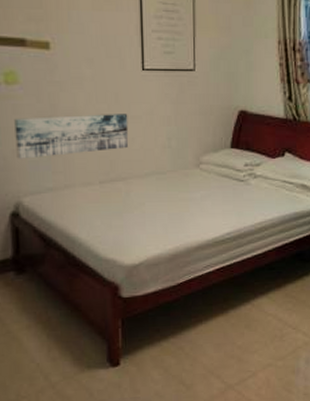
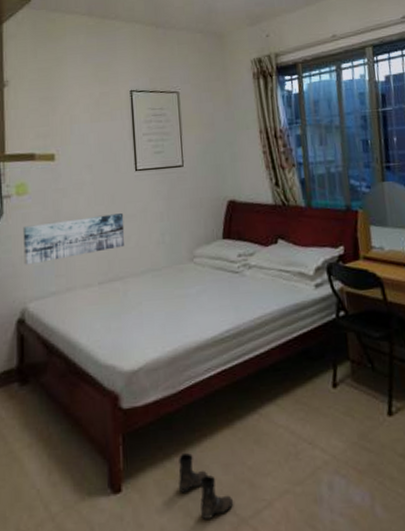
boots: none [174,334,223,386] -> present [178,452,234,519]

